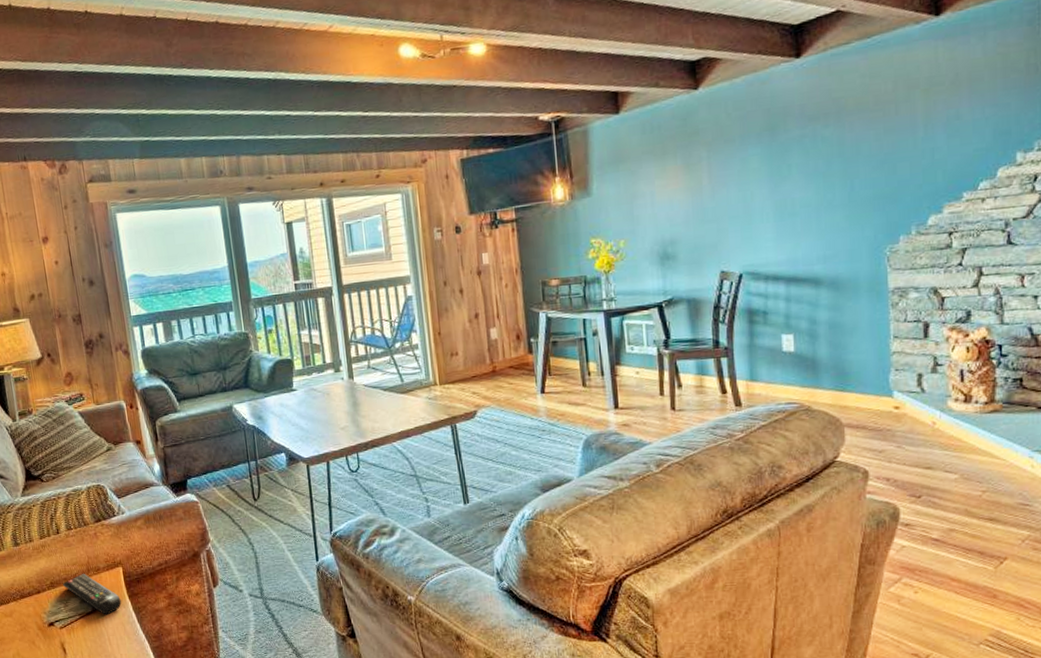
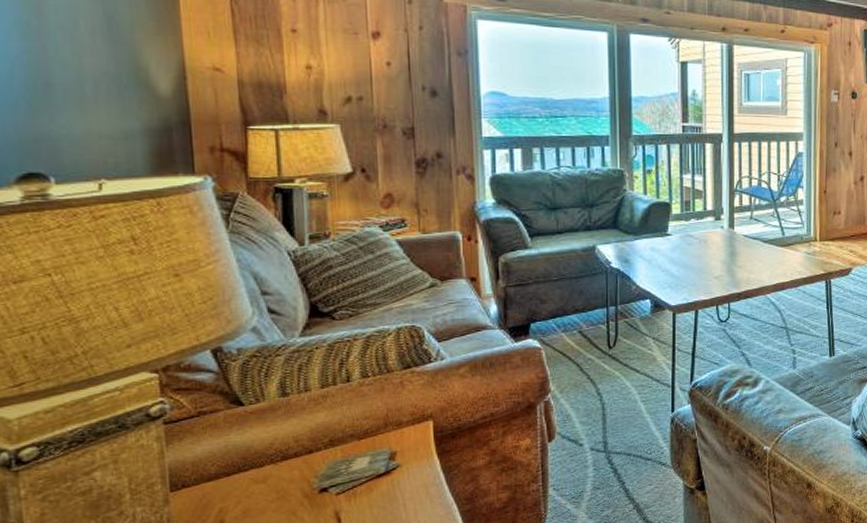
remote control: present [62,573,122,615] -> none [346,428,427,477]

